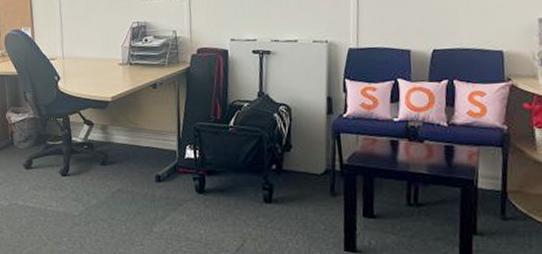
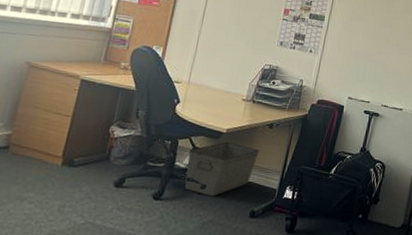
storage bin: none [81,109,150,166] -> present [184,141,260,197]

